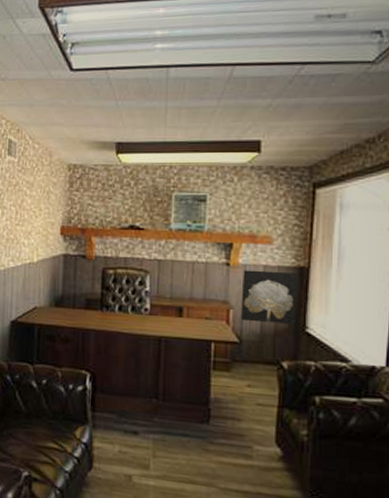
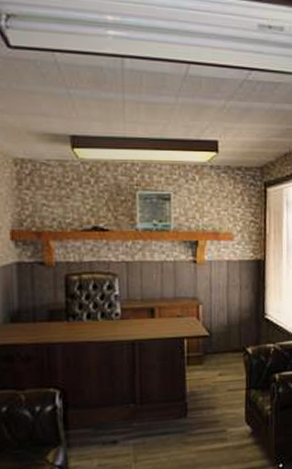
wall art: present [240,270,299,325] -> none [209,265,257,315]

